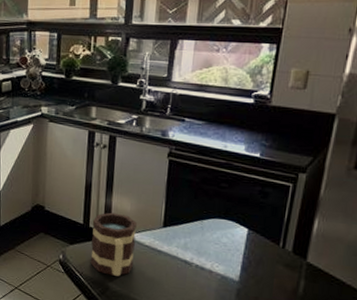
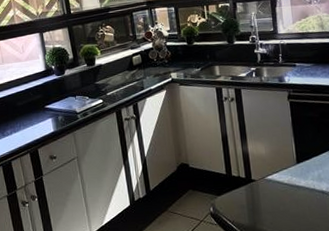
mug: present [90,212,137,276] -> none [234,158,278,219]

